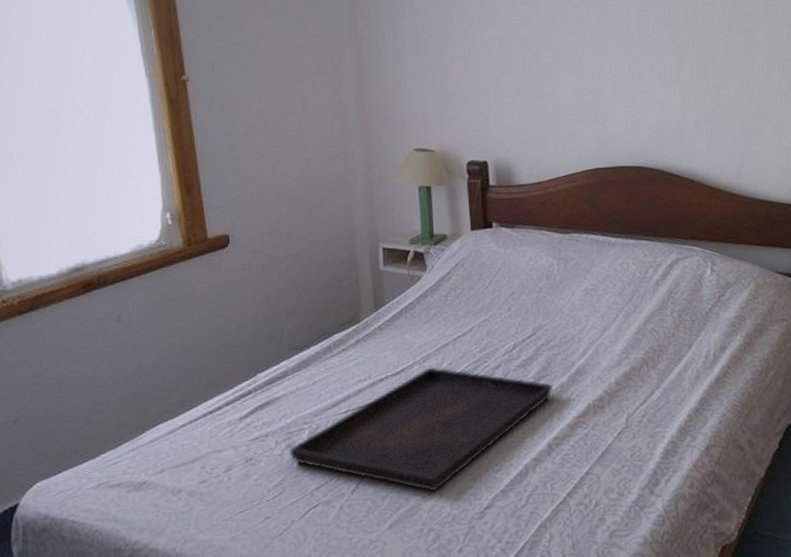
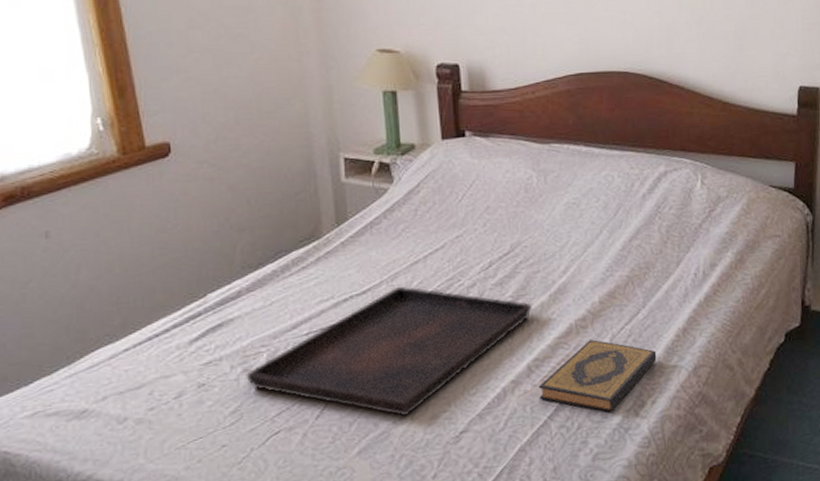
hardback book: none [559,419,670,490] -> present [539,339,657,412]

